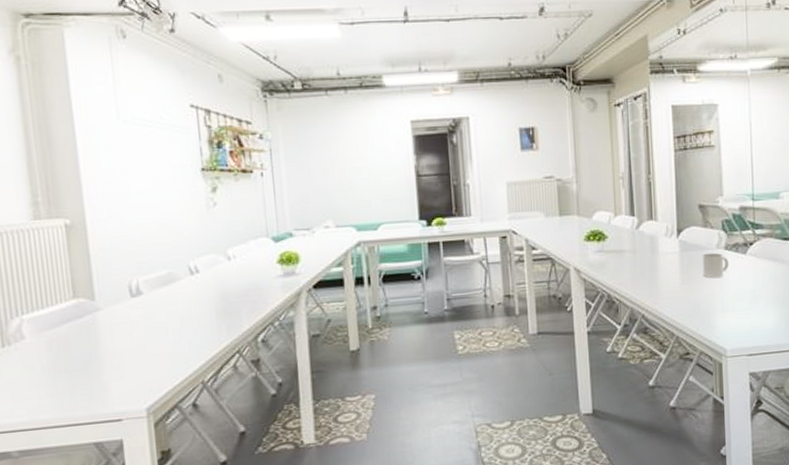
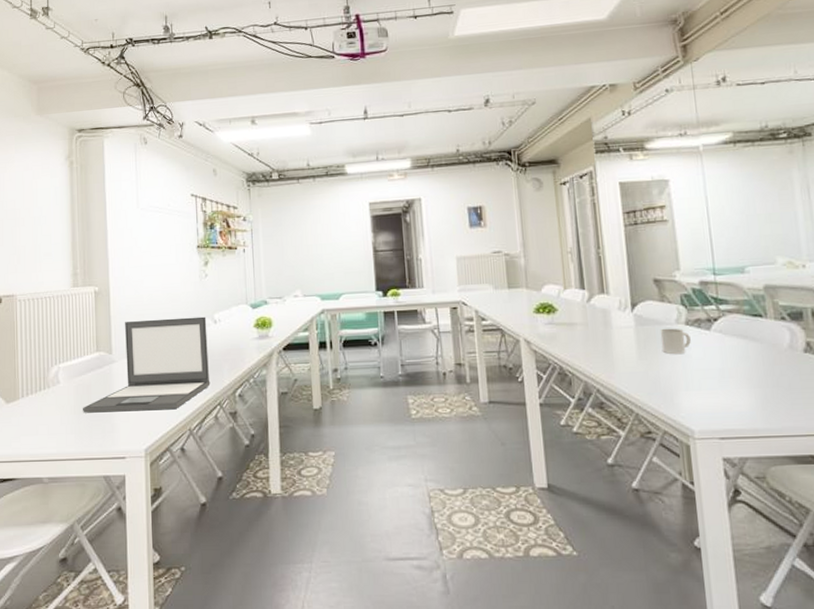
laptop: none [60,252,226,373] -> present [83,316,211,413]

